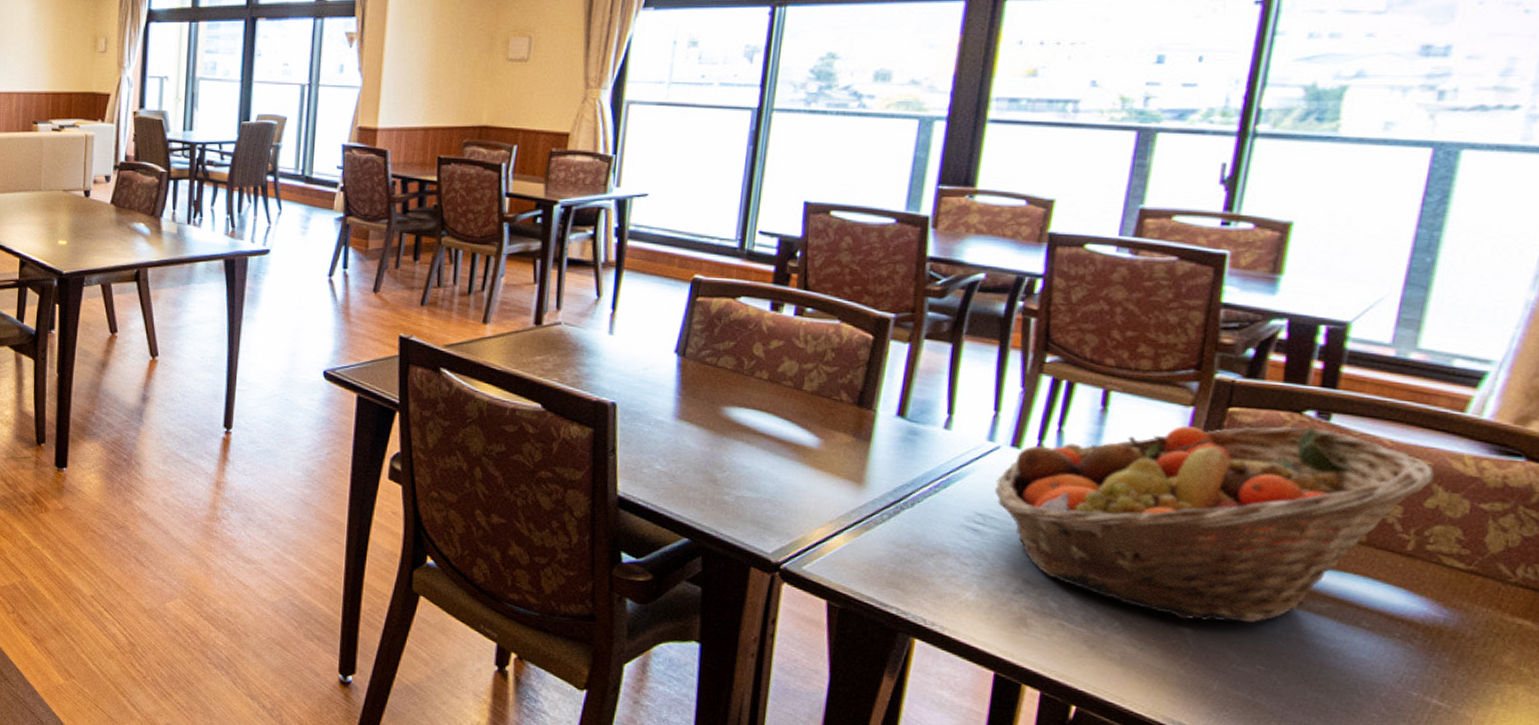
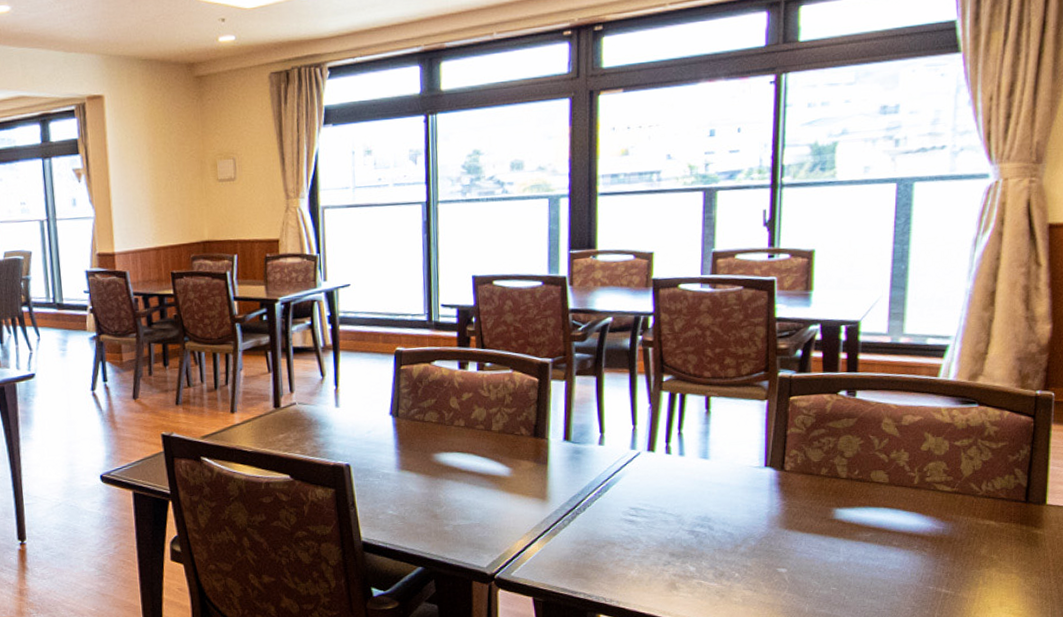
fruit basket: present [995,426,1435,624] -> none [641,403,924,563]

